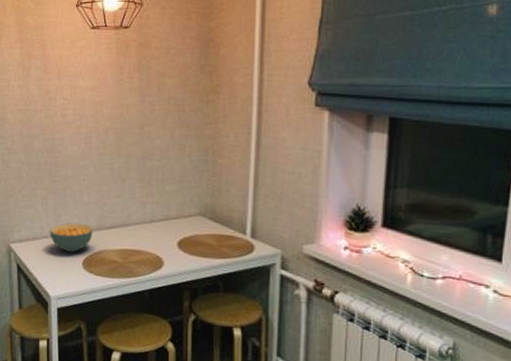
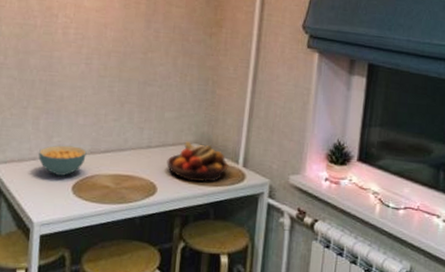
fruit bowl: none [171,214,235,255] -> present [166,141,229,183]

